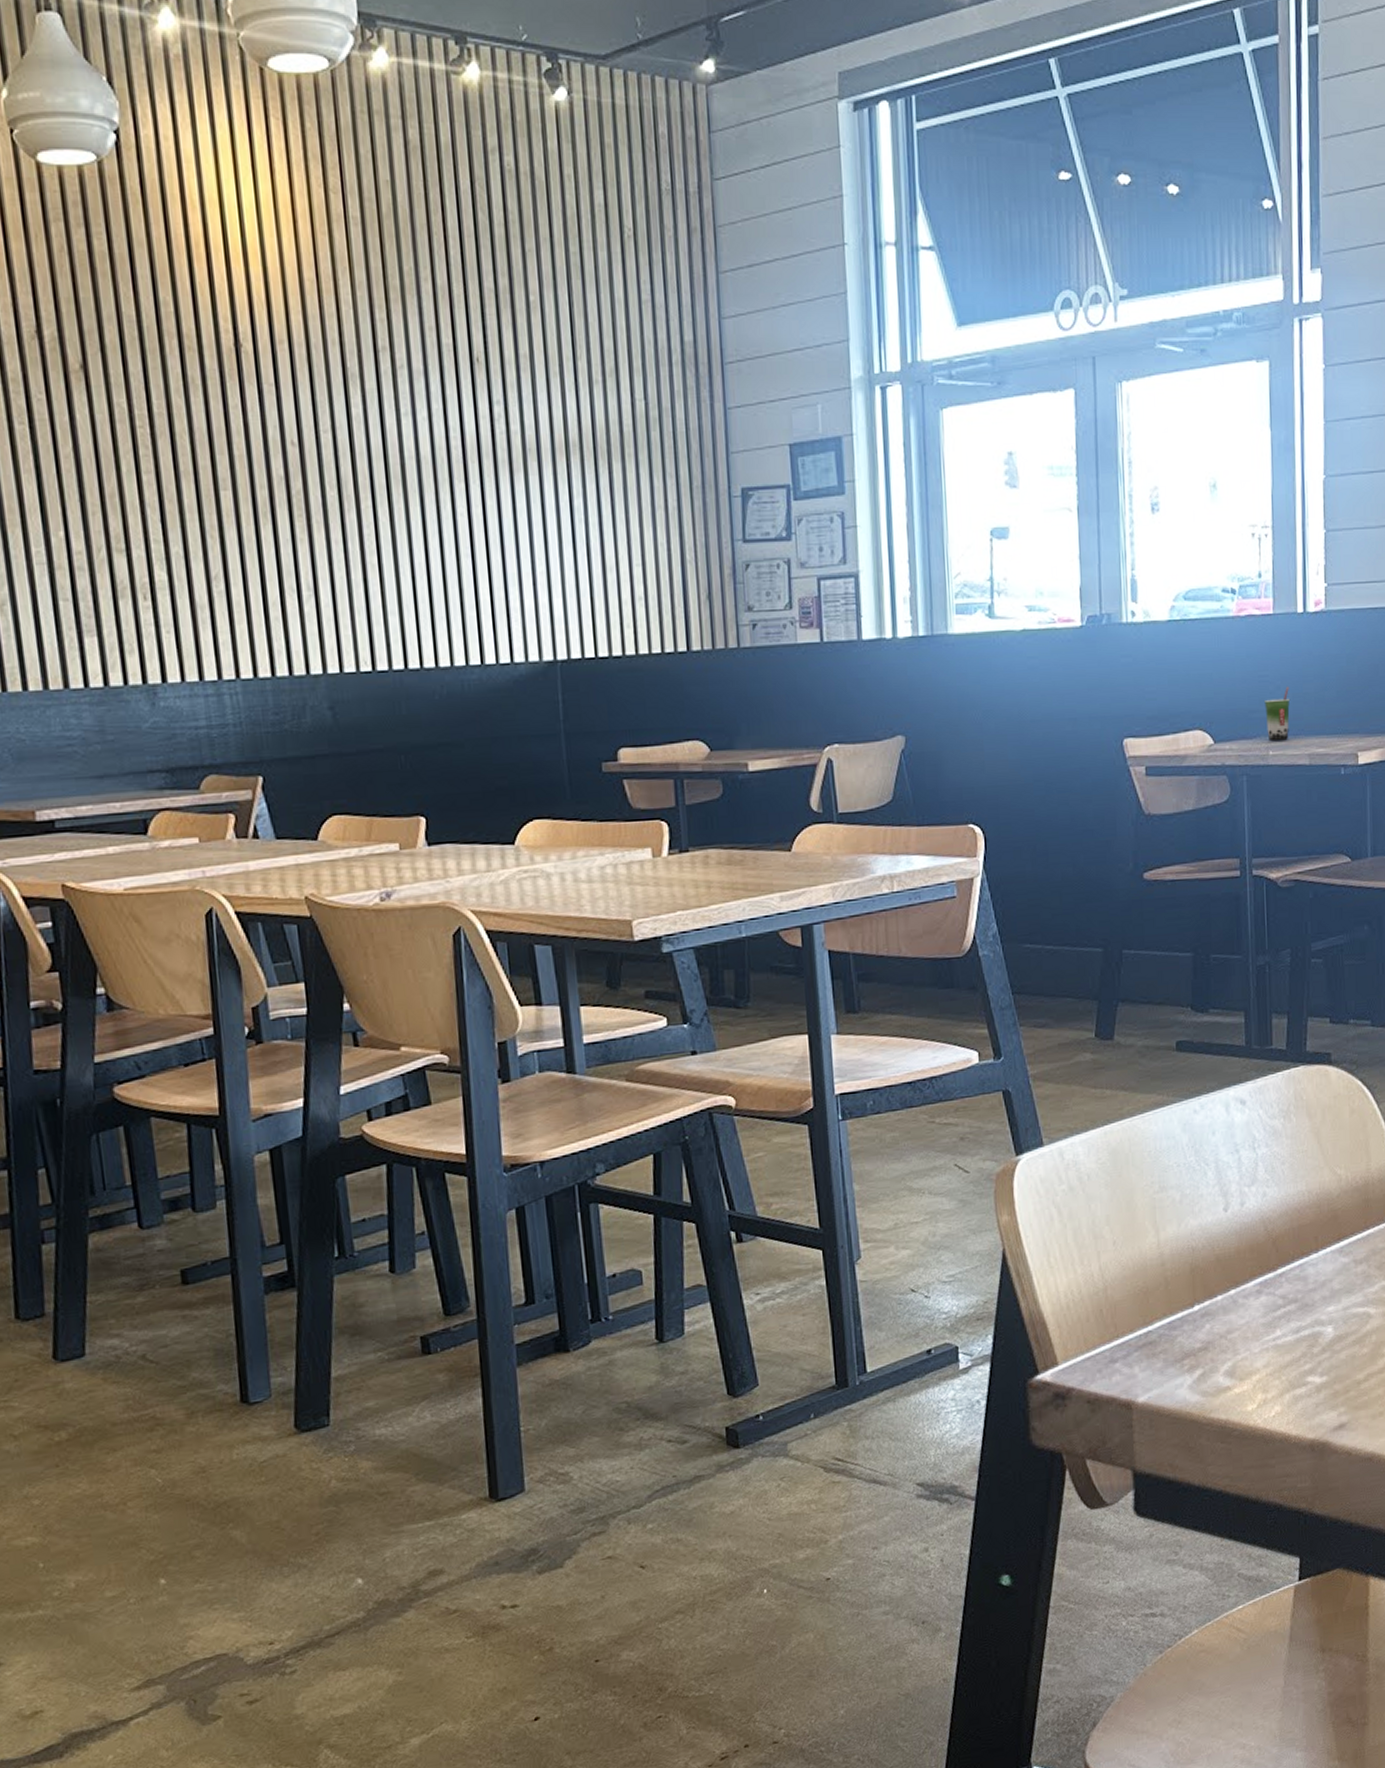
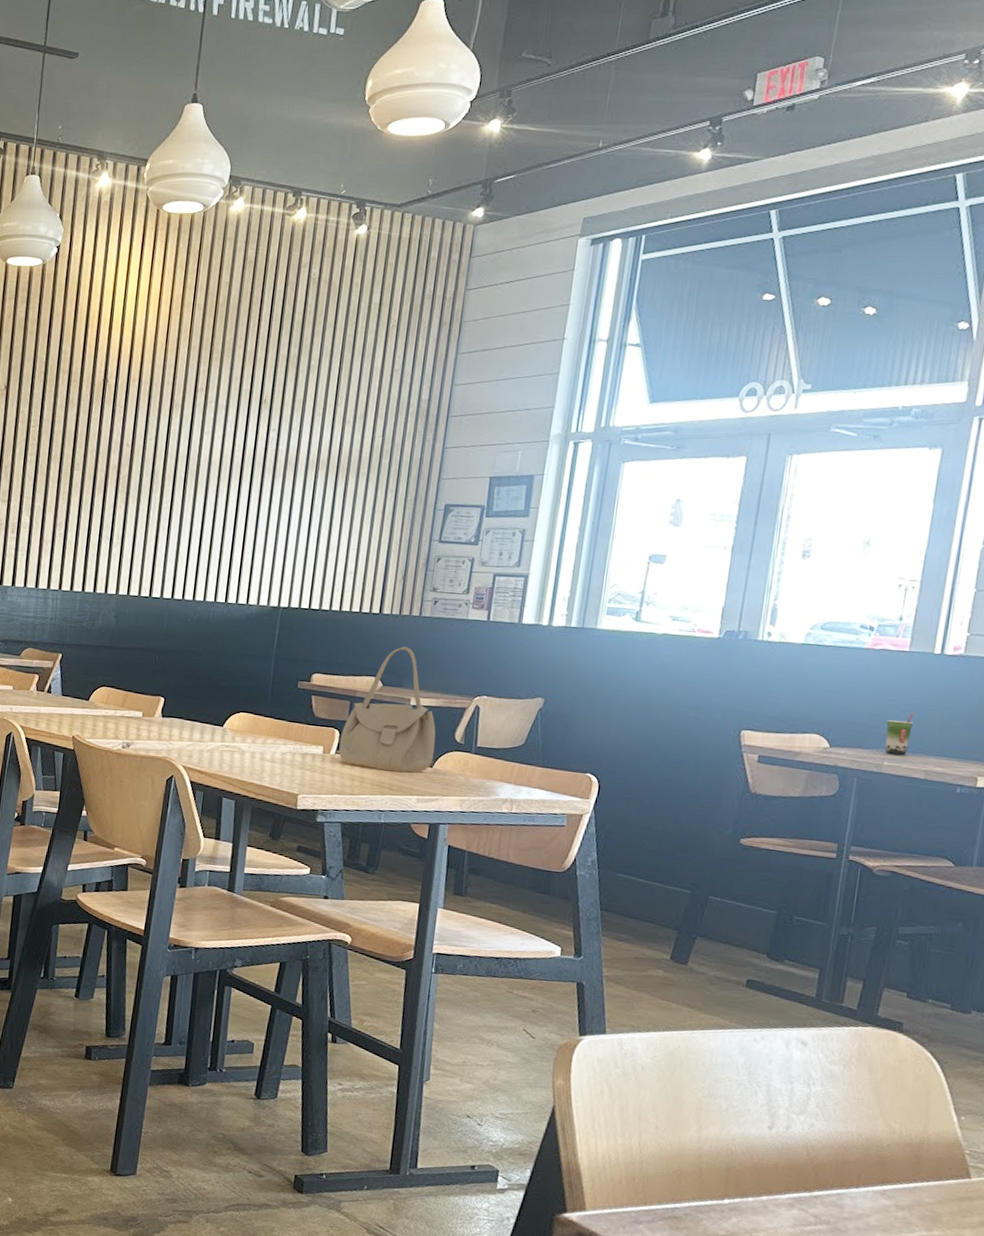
handbag: none [670,692,790,867] -> present [338,646,436,773]

